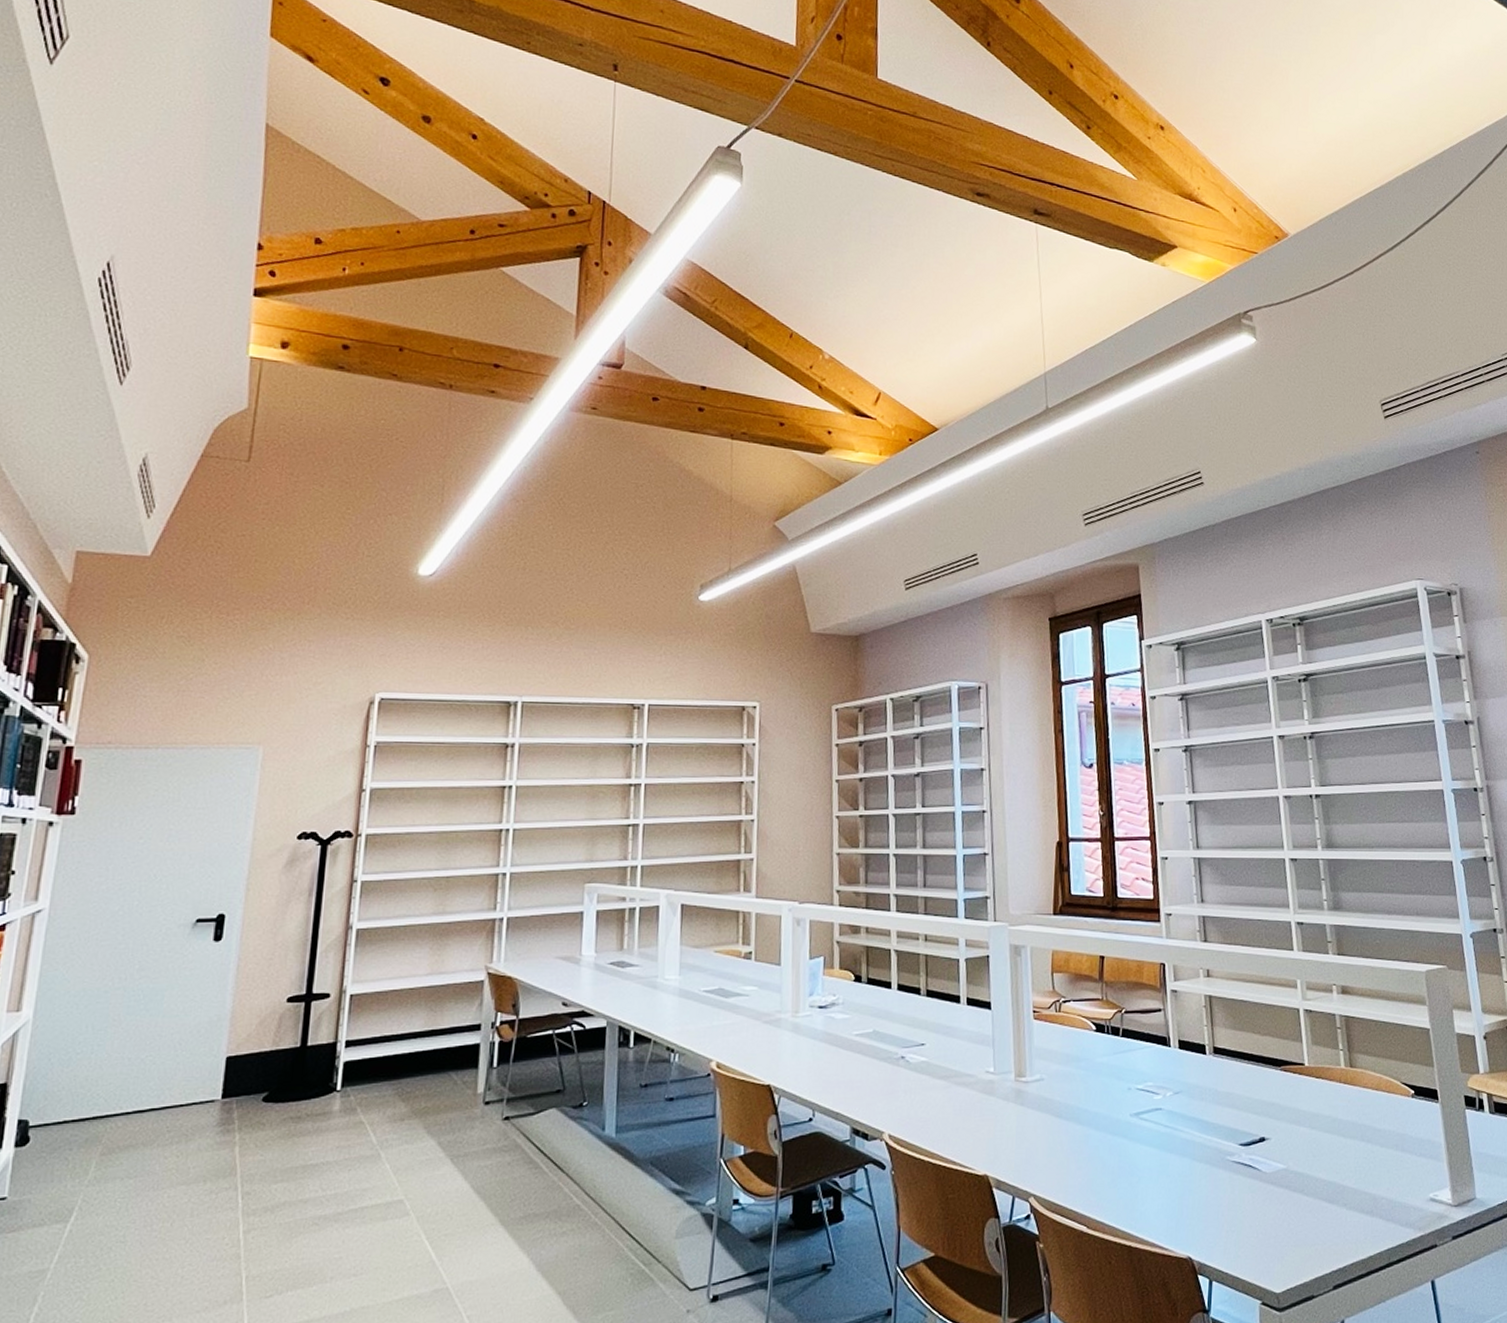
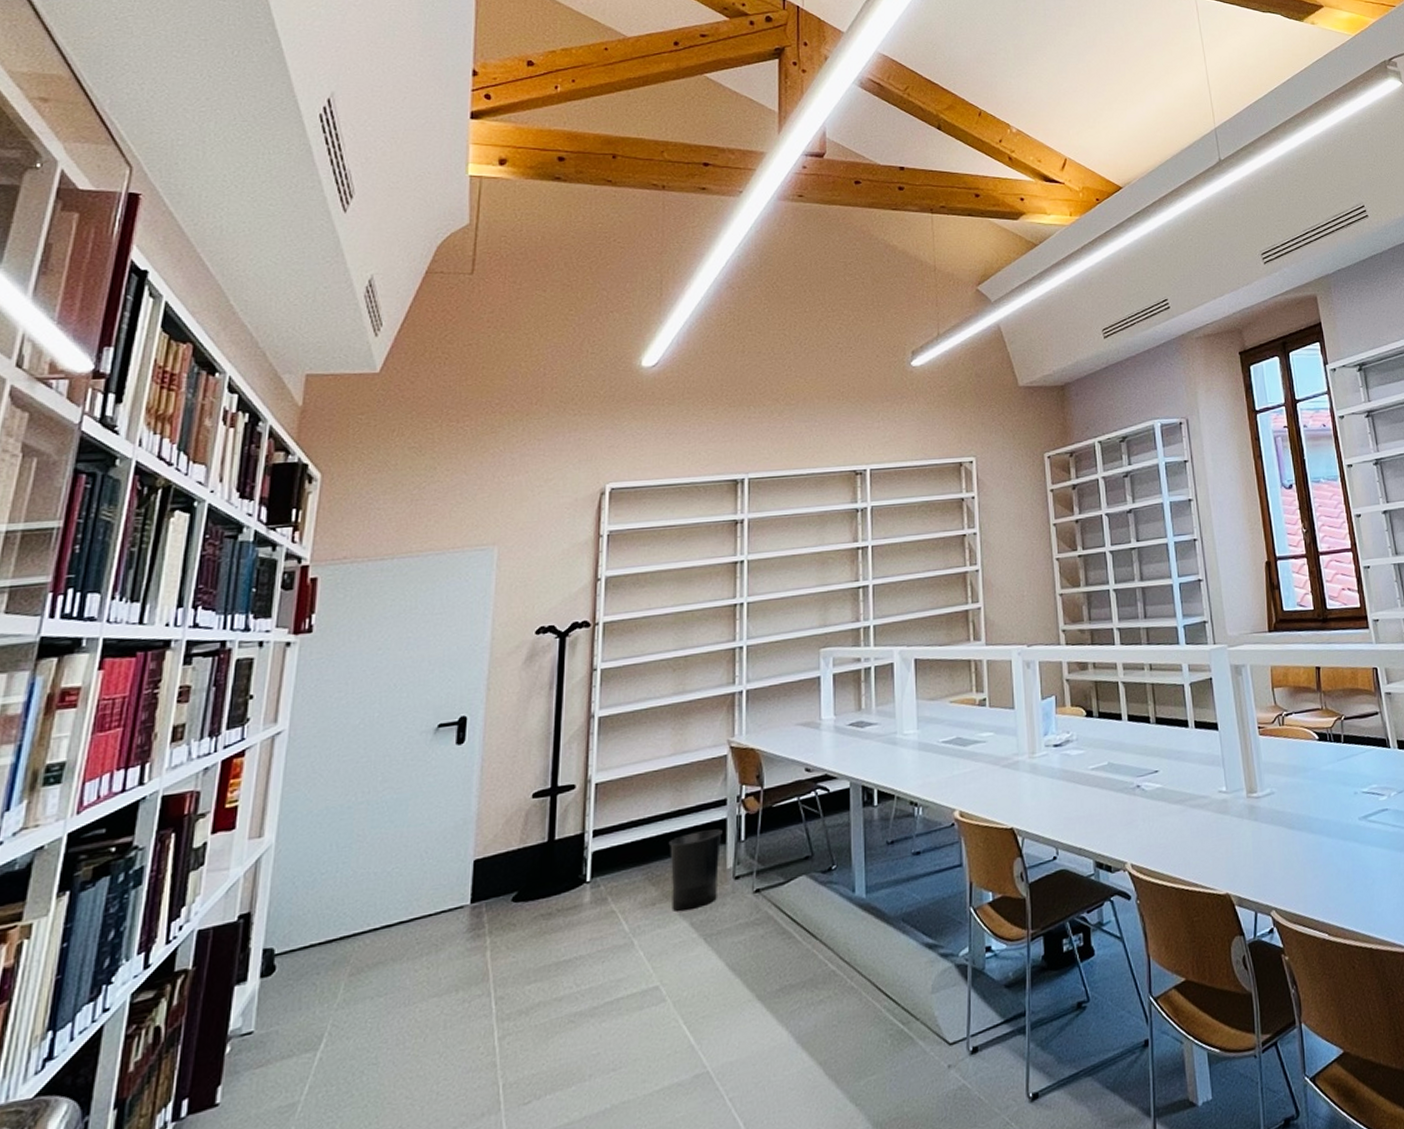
waste bin: none [420,1053,475,1130] -> present [668,829,723,911]

